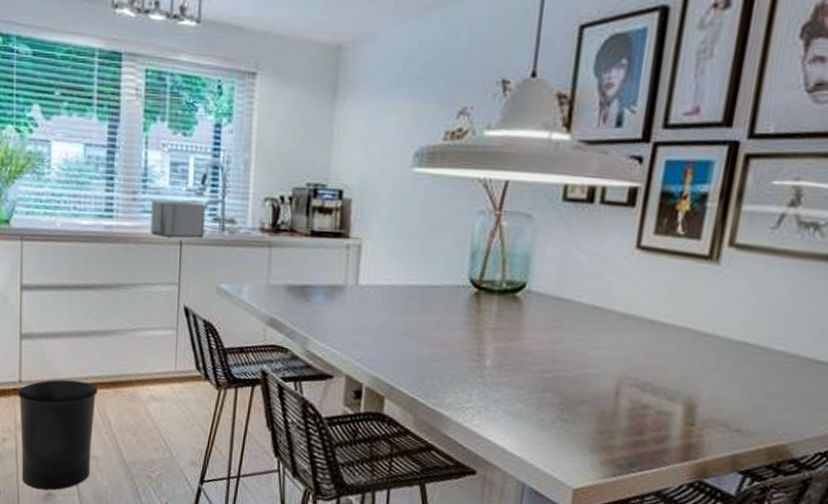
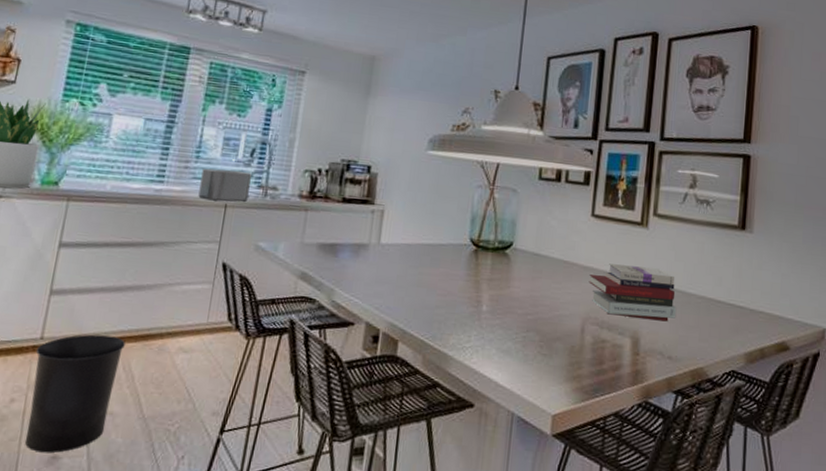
books: none [628,310,756,386] -> present [589,264,677,322]

